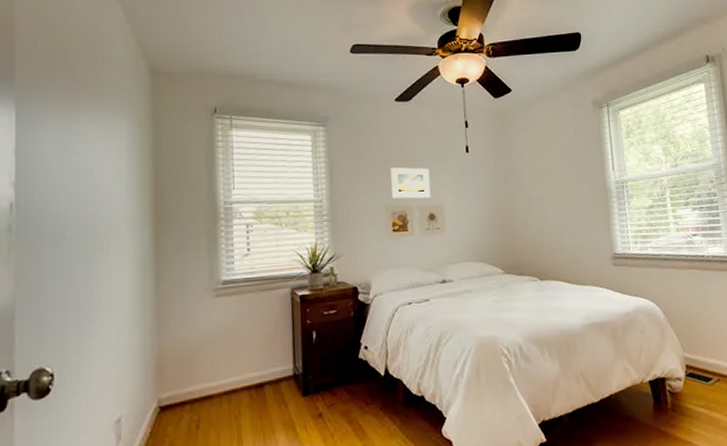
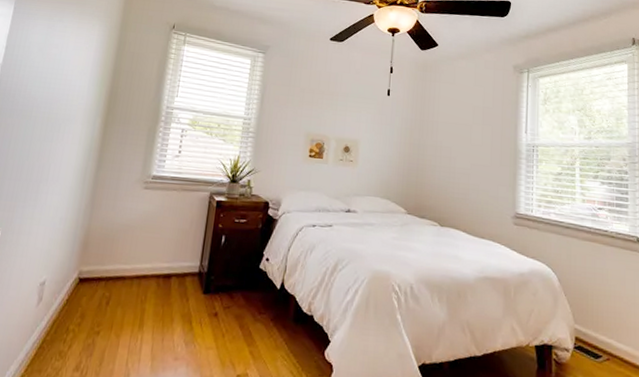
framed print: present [391,167,431,199] -> none [314,98,351,132]

